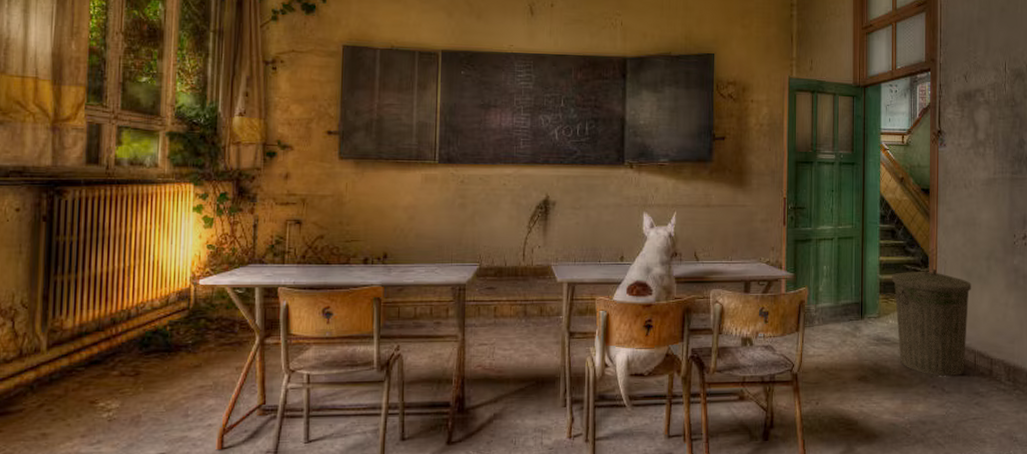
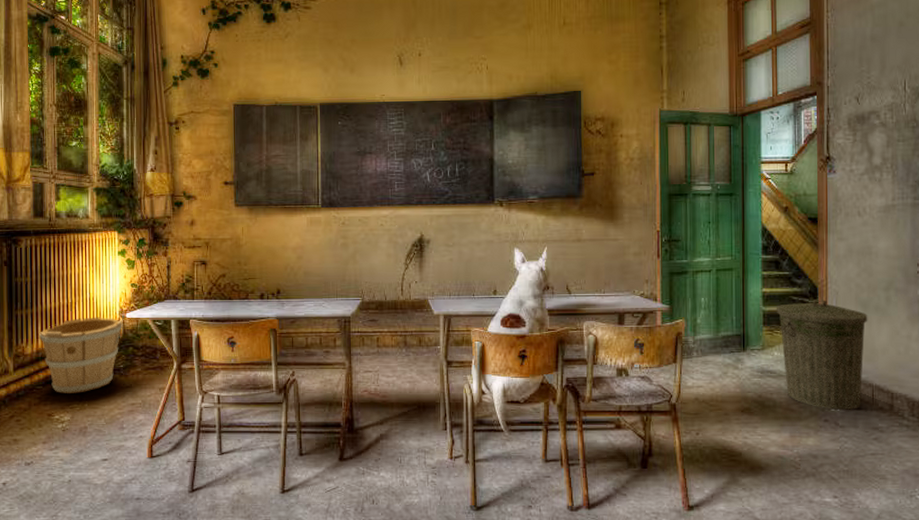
wooden bucket: none [84,284,195,377] -> present [39,317,123,394]

